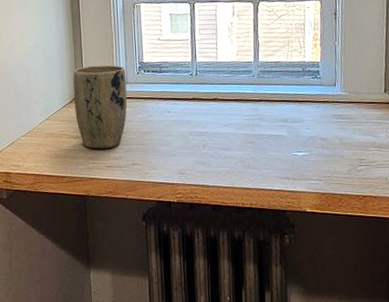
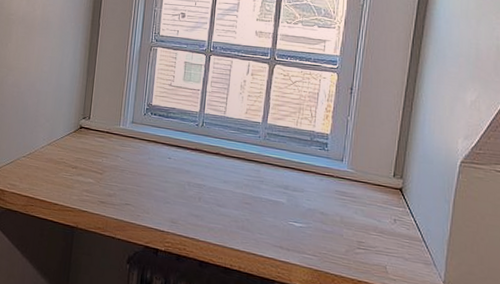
plant pot: present [73,65,128,150] -> none [77,99,133,184]

